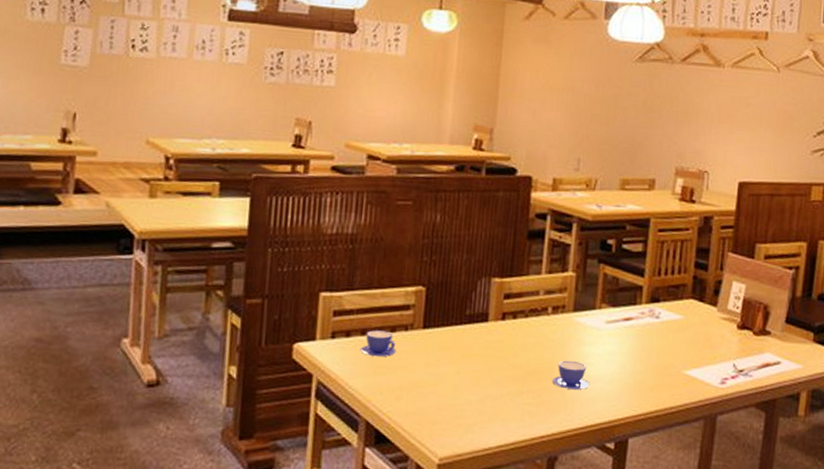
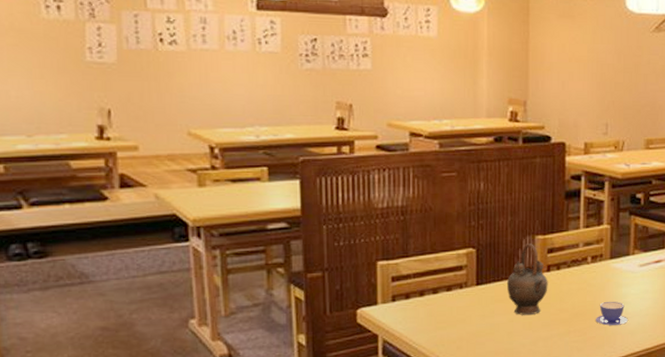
teacup: present [361,330,396,357] -> none [421,290,454,314]
teapot: none [456,286,502,369] -> present [506,243,548,316]

